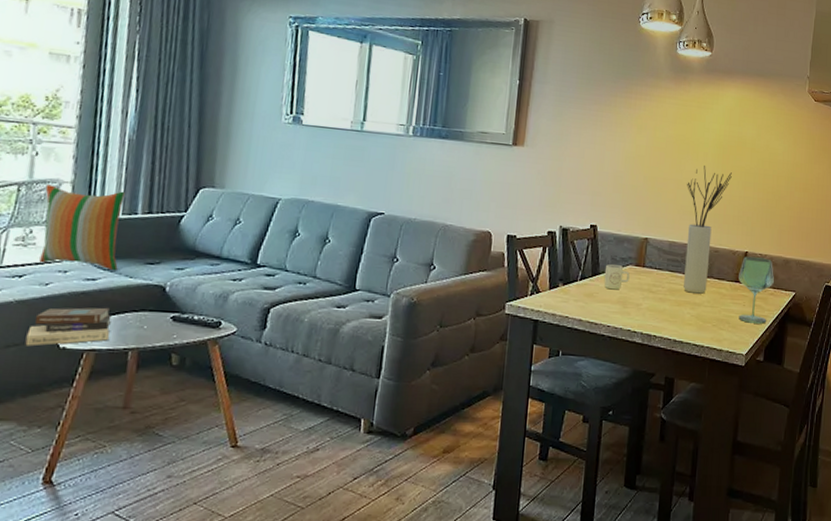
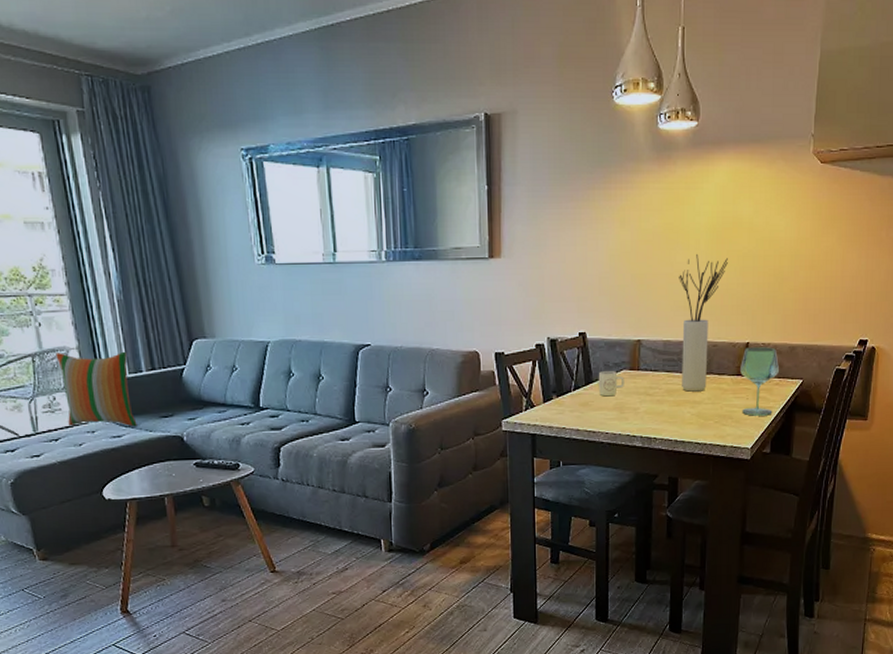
books: present [25,307,112,347] -> none [75,460,145,501]

